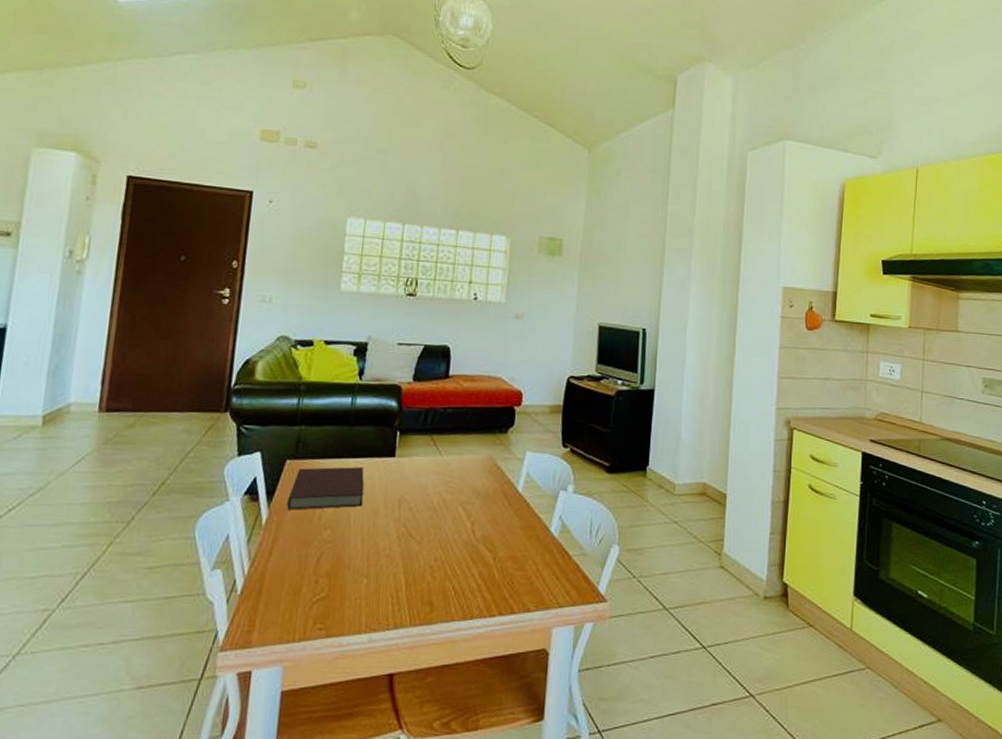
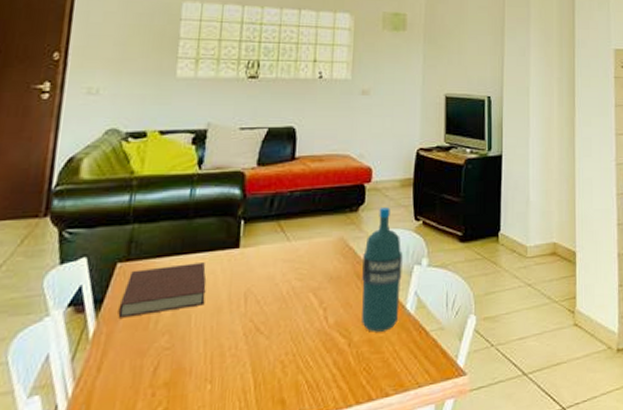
water bottle: none [507,431,549,550] -> present [362,207,403,332]

